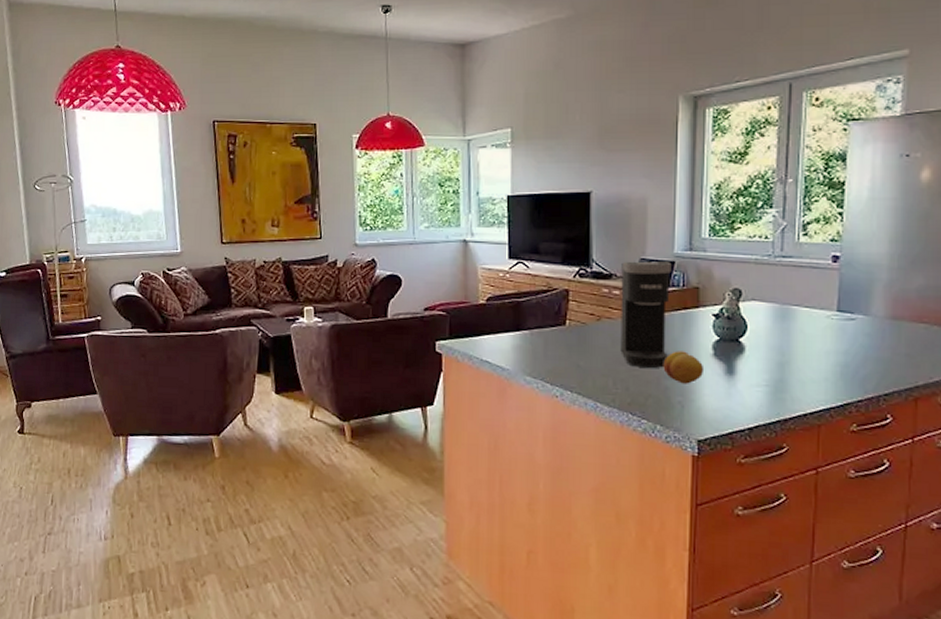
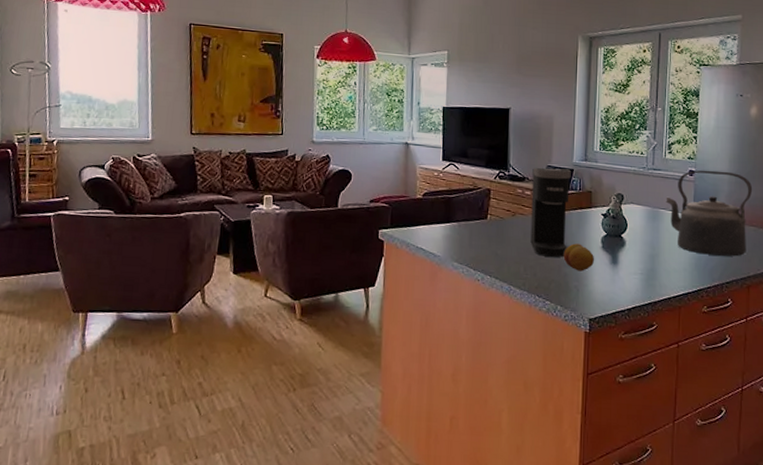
kettle: none [799,254,924,362] -> present [666,170,753,257]

